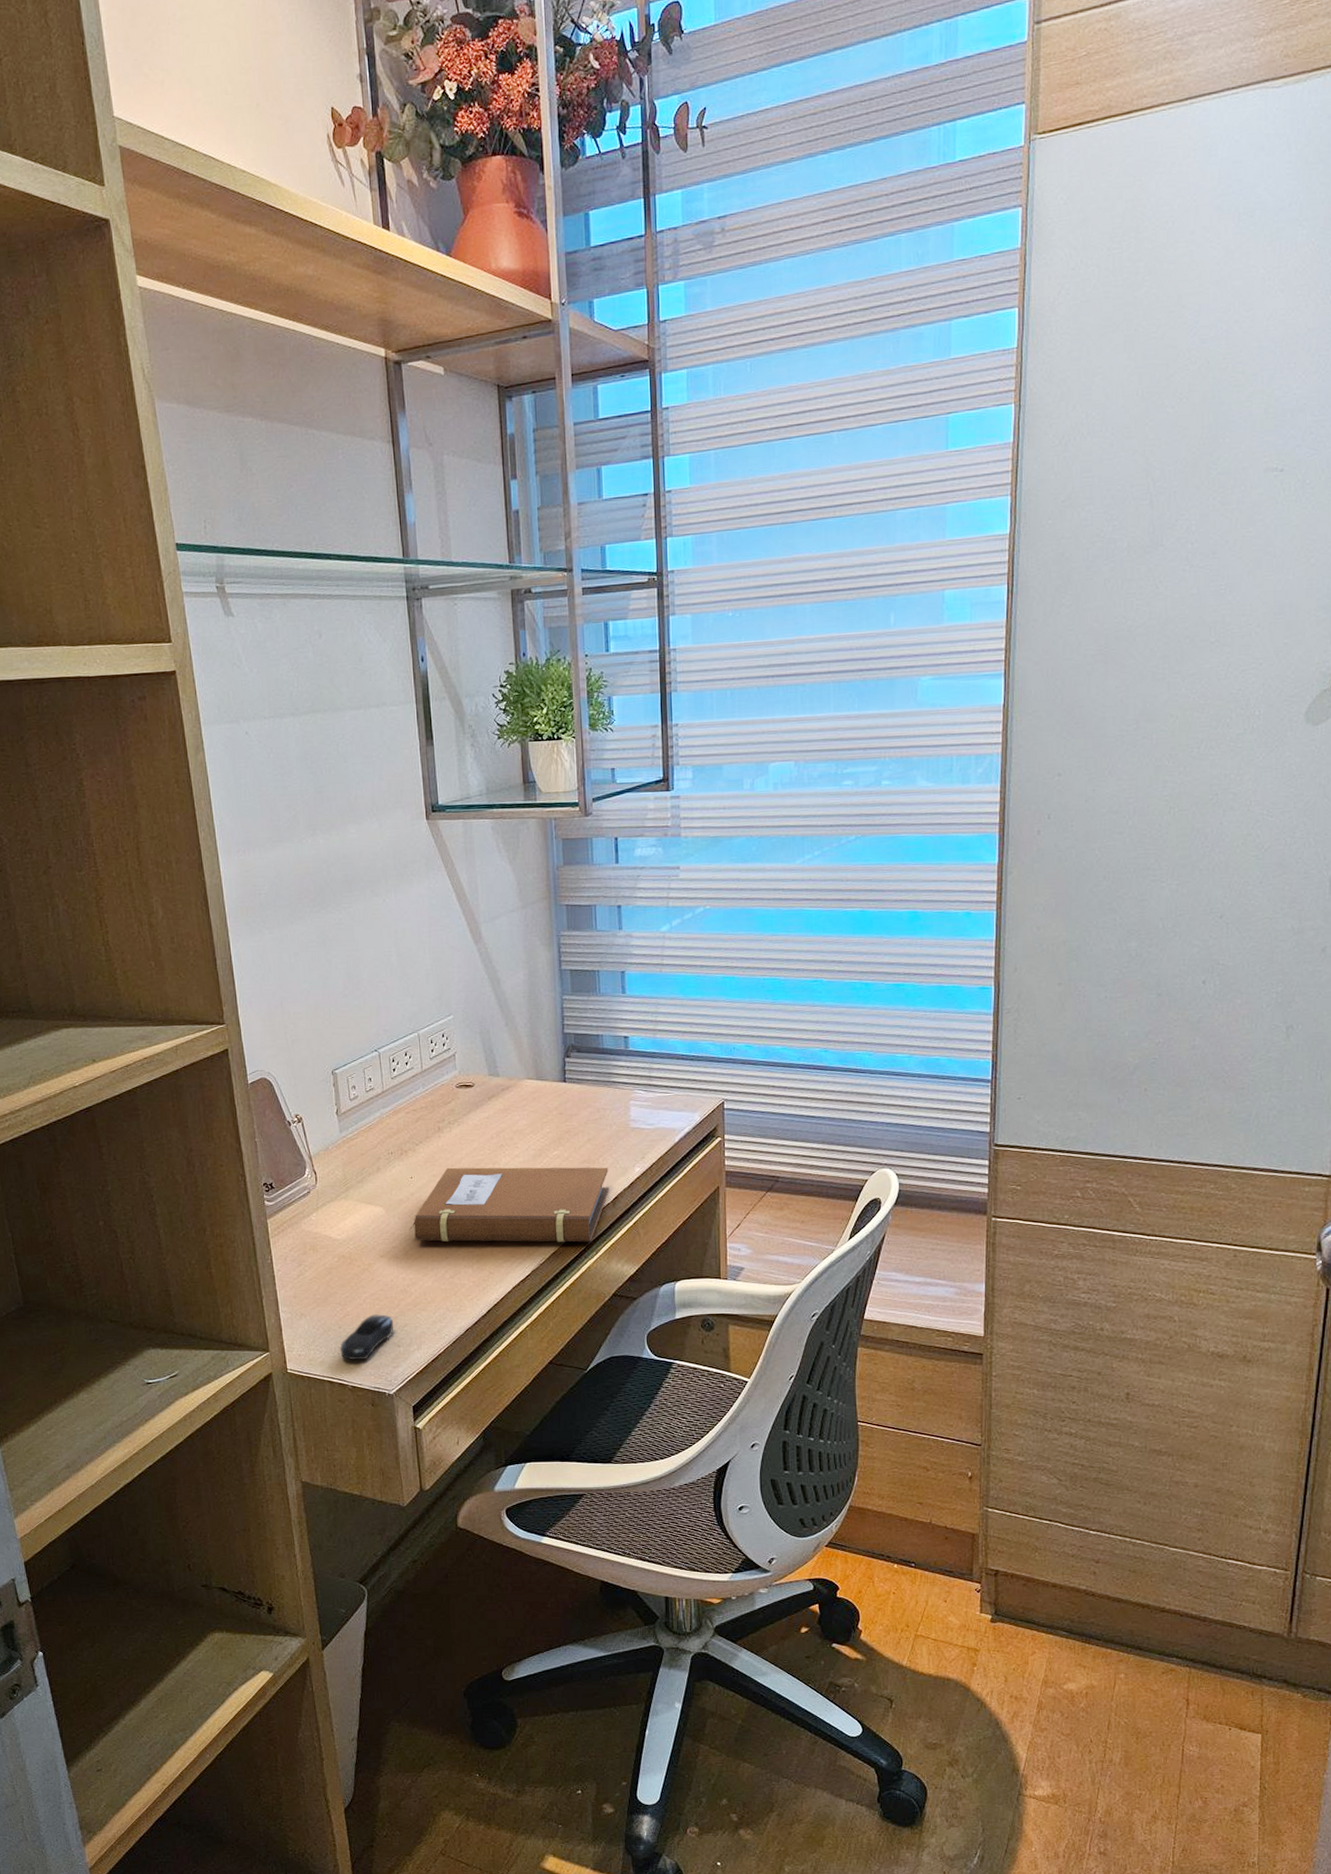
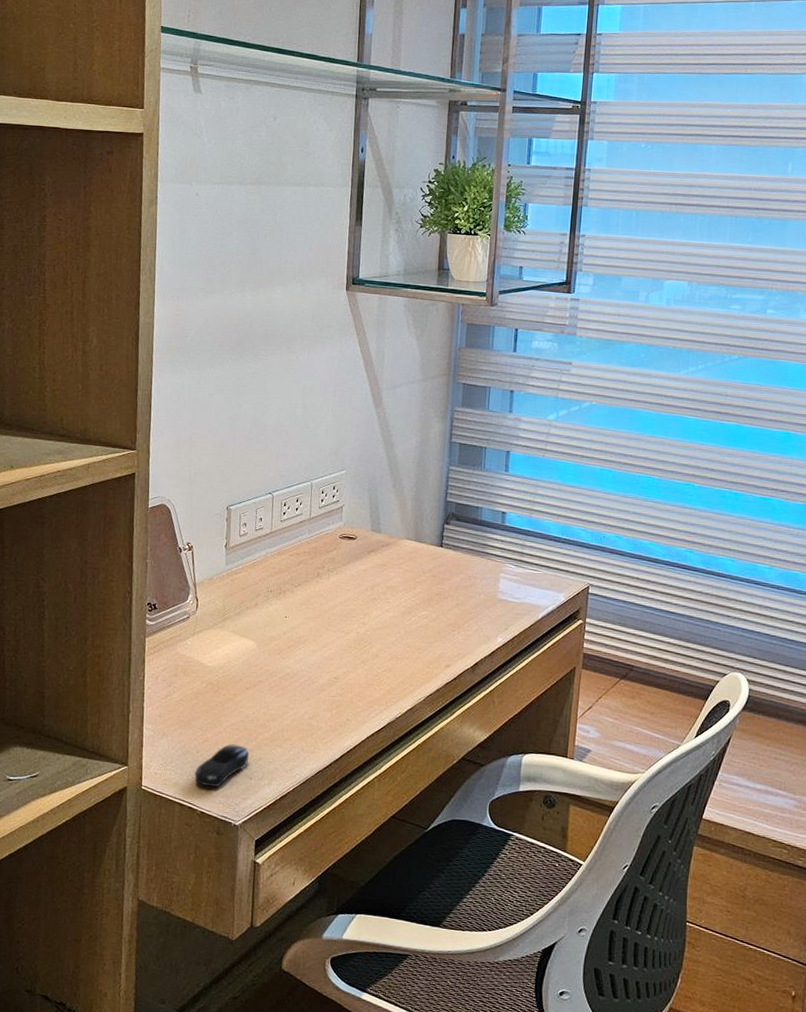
notebook: present [409,1167,609,1243] -> none [277,612,472,703]

